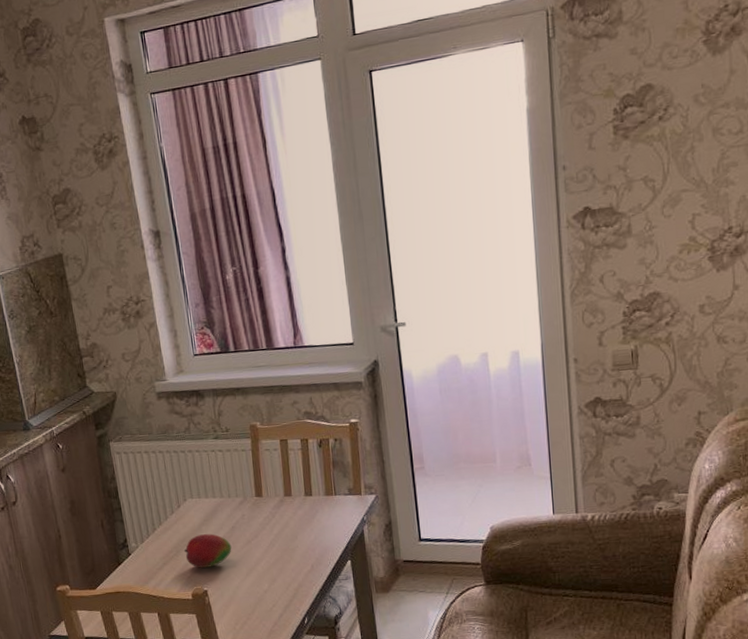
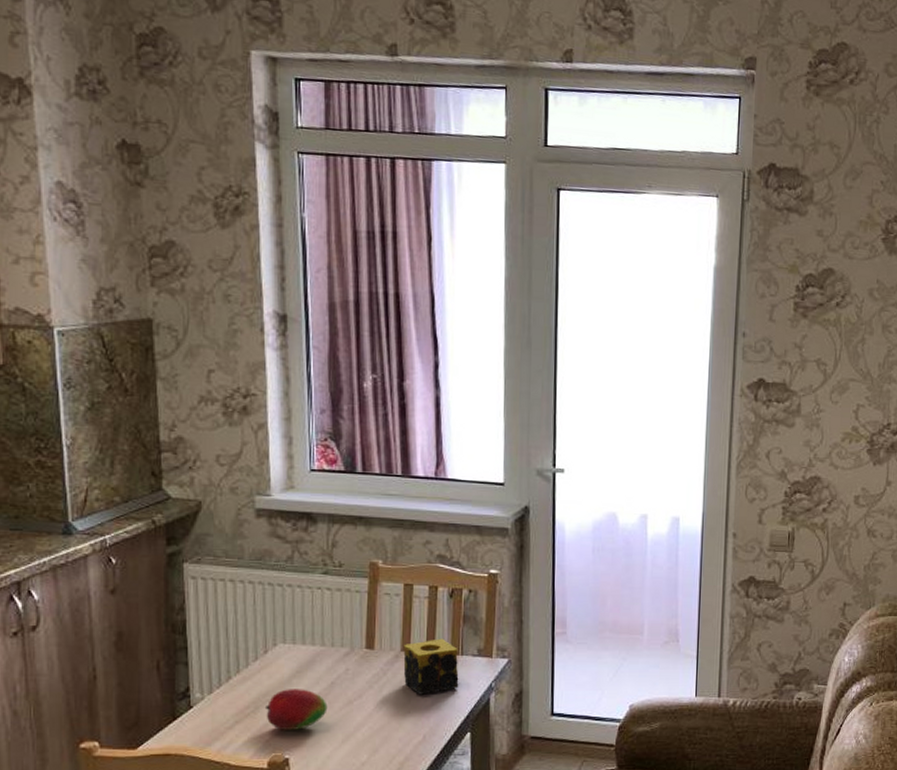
candle: none [286,482,336,532] -> present [403,638,459,695]

